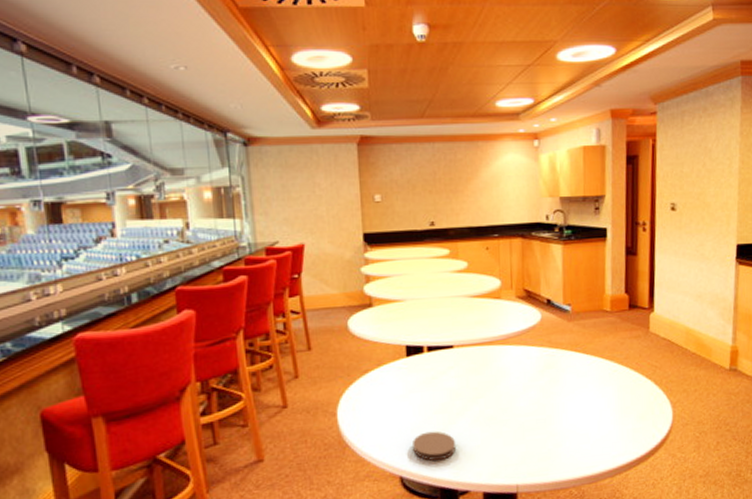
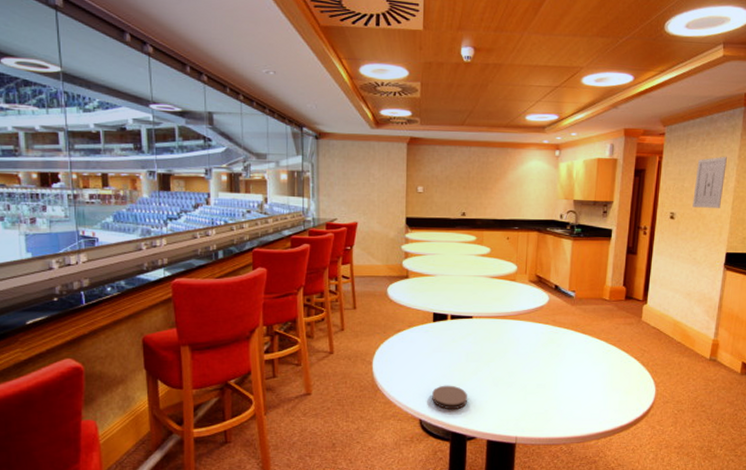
wall art: none [694,133,728,195] -> present [692,156,727,208]

